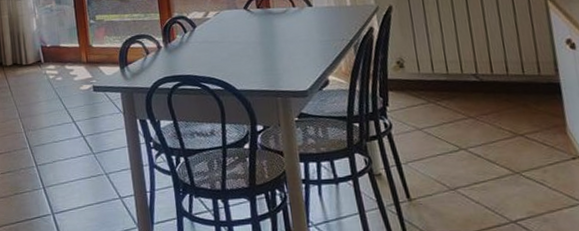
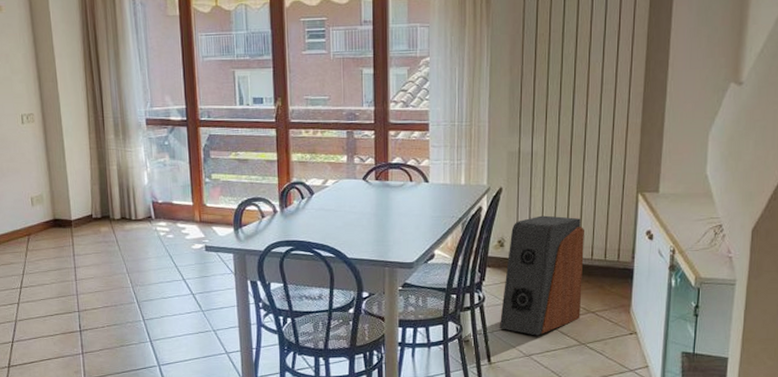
speaker: none [409,30,508,166] -> present [499,215,584,336]

